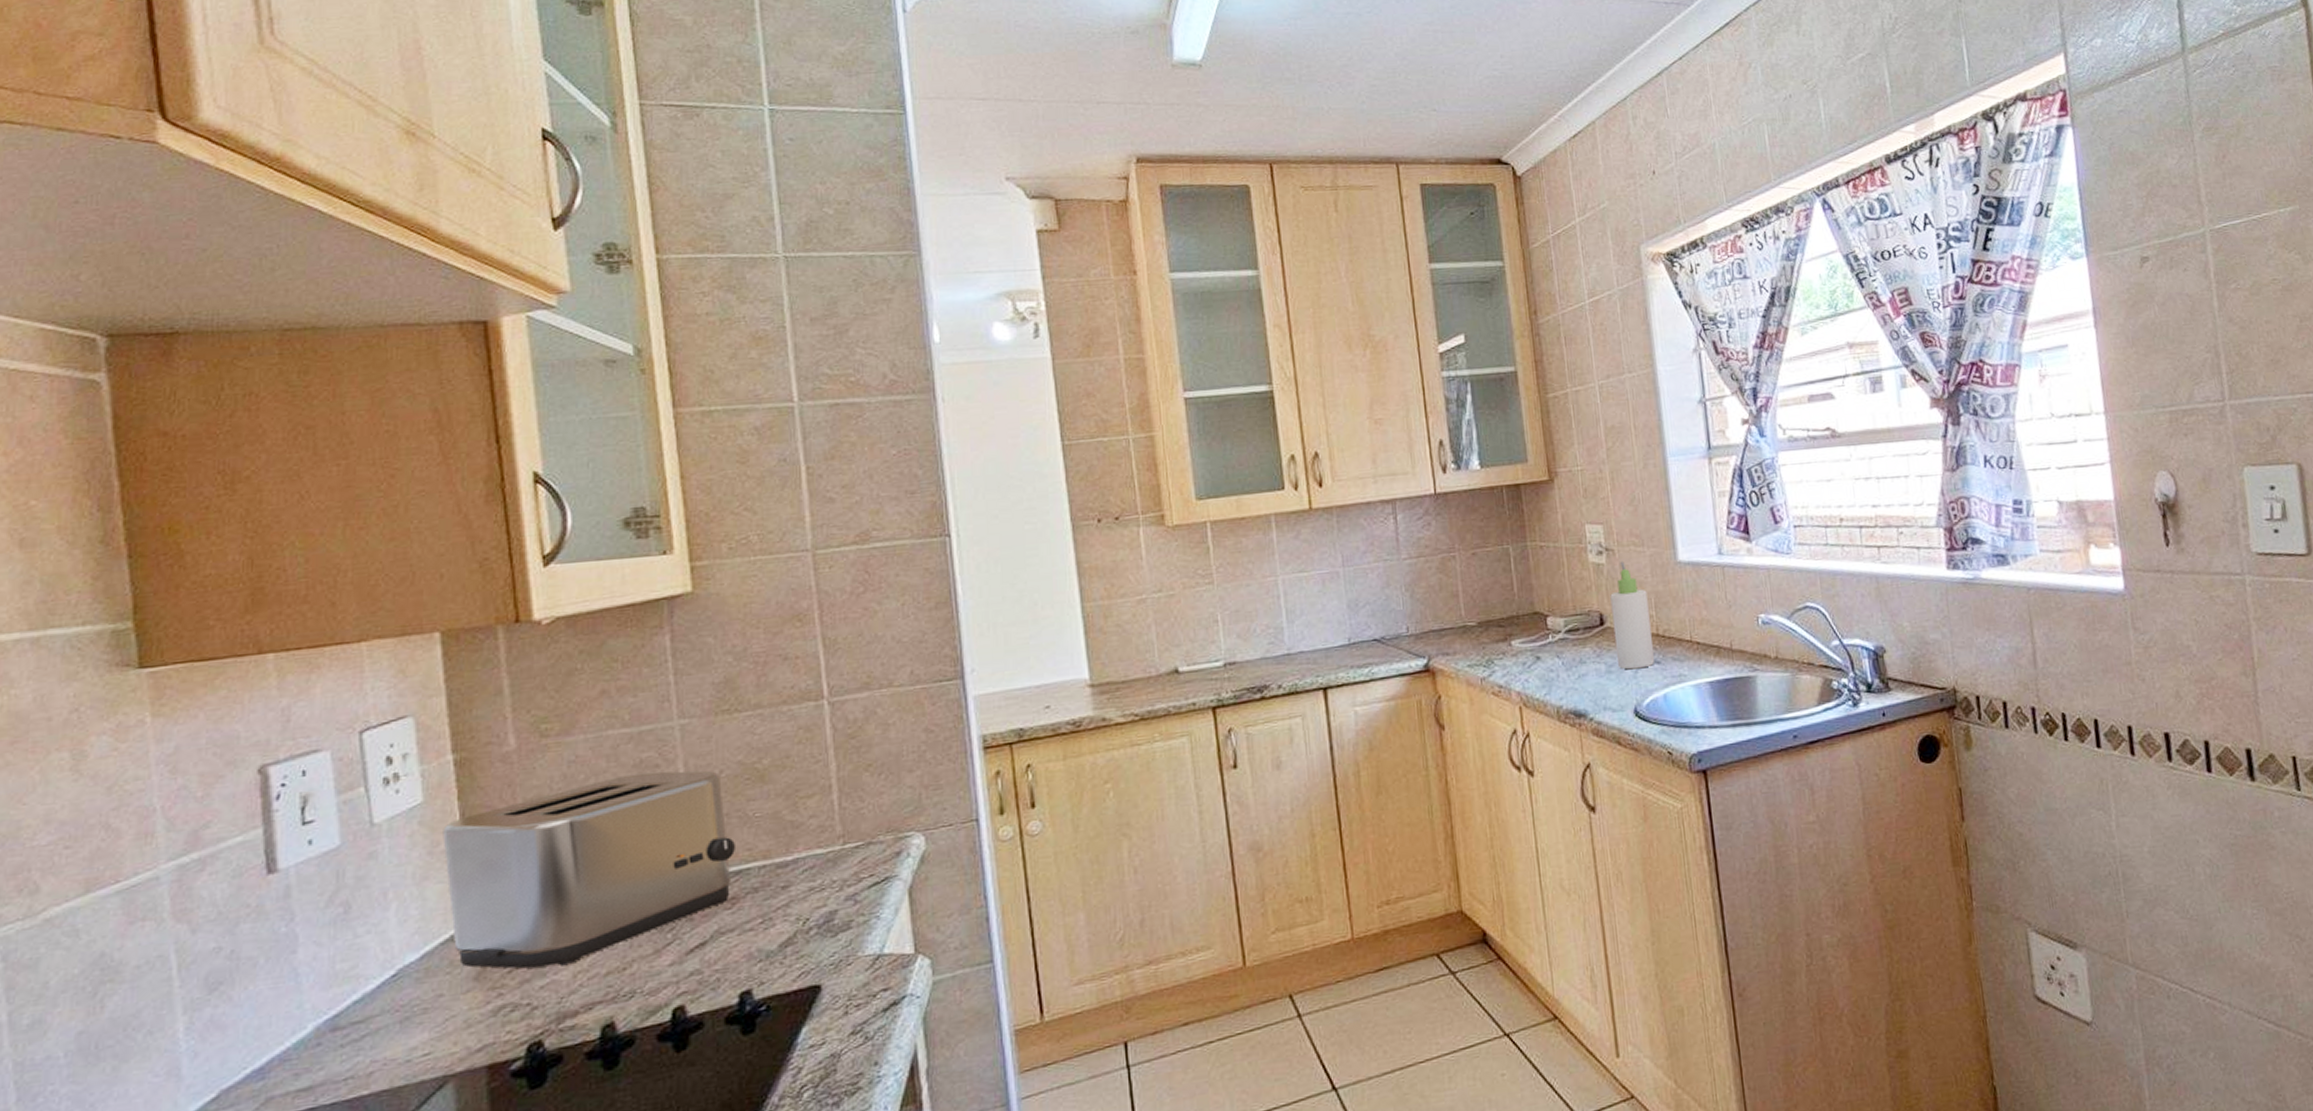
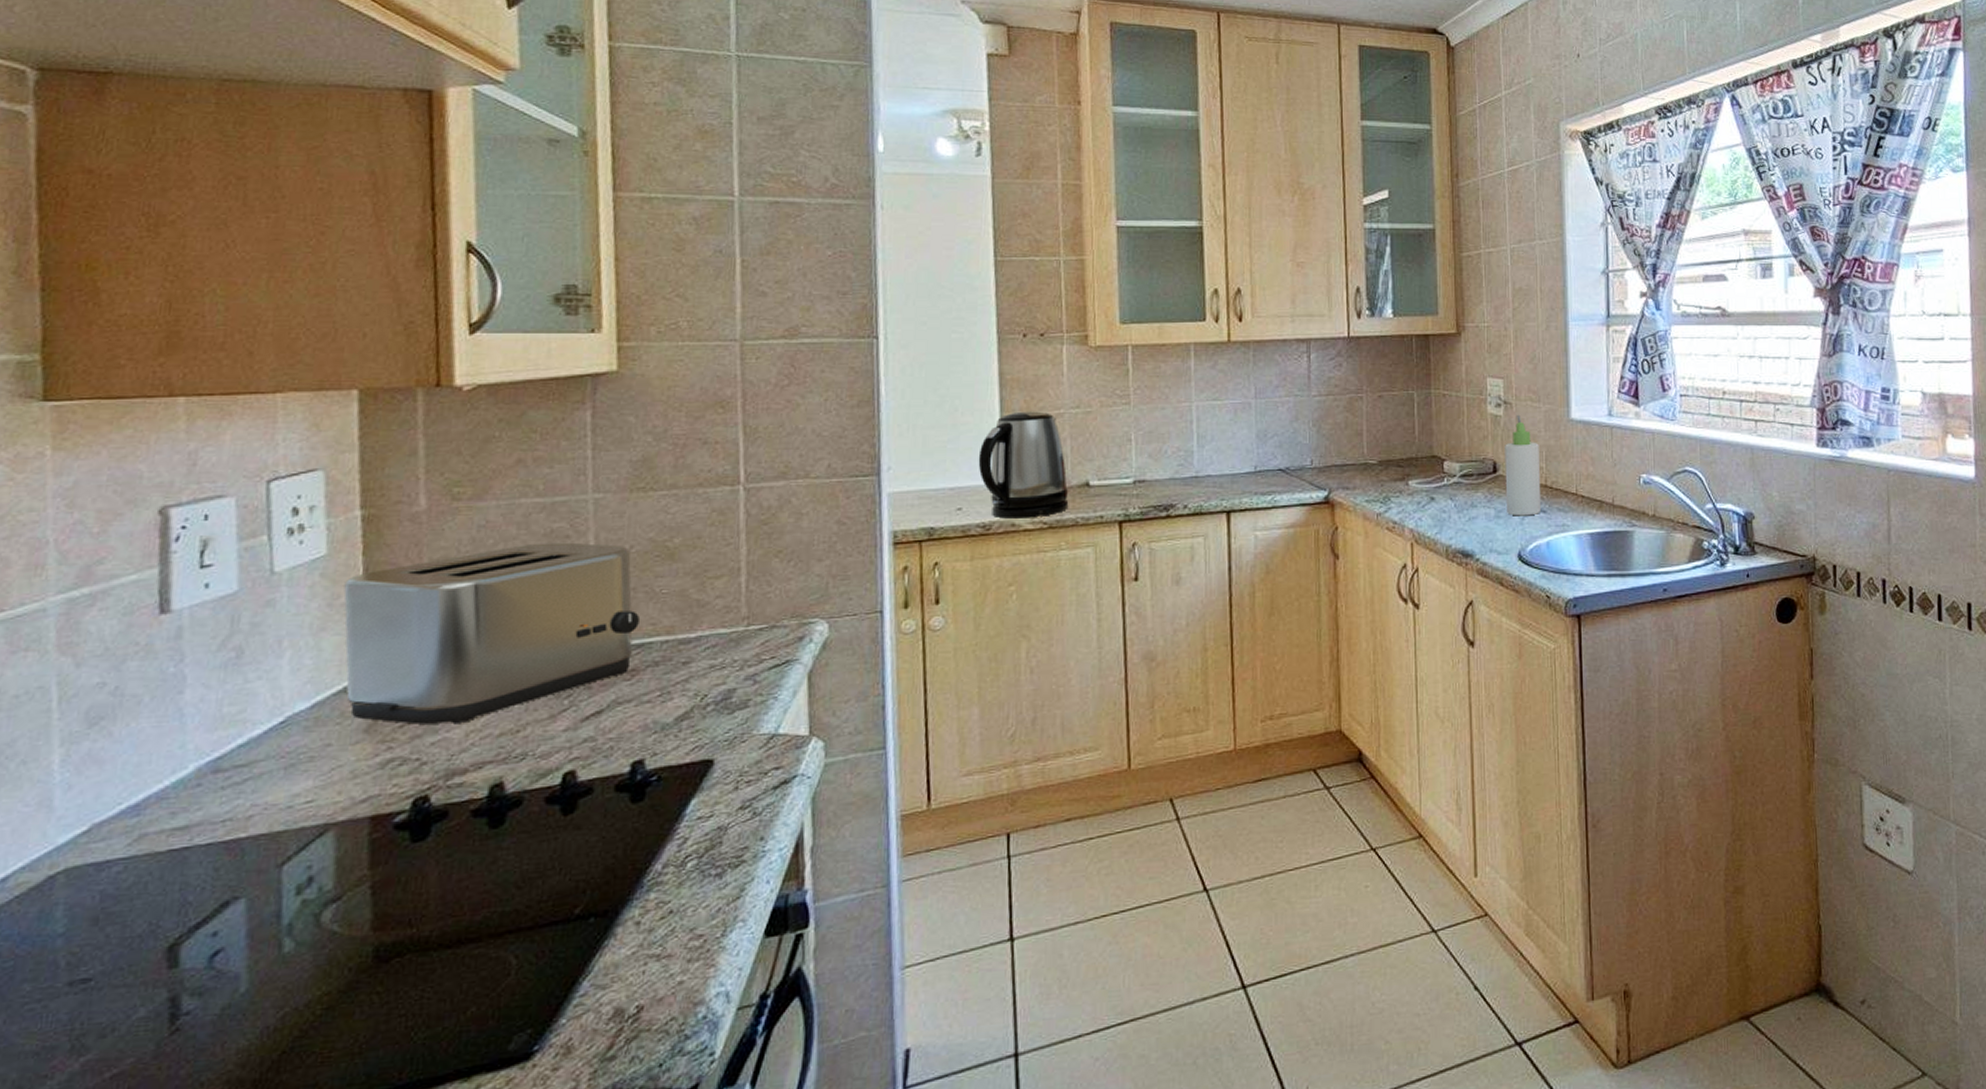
kettle: none [1062,598,1159,714] -> present [978,411,1069,519]

